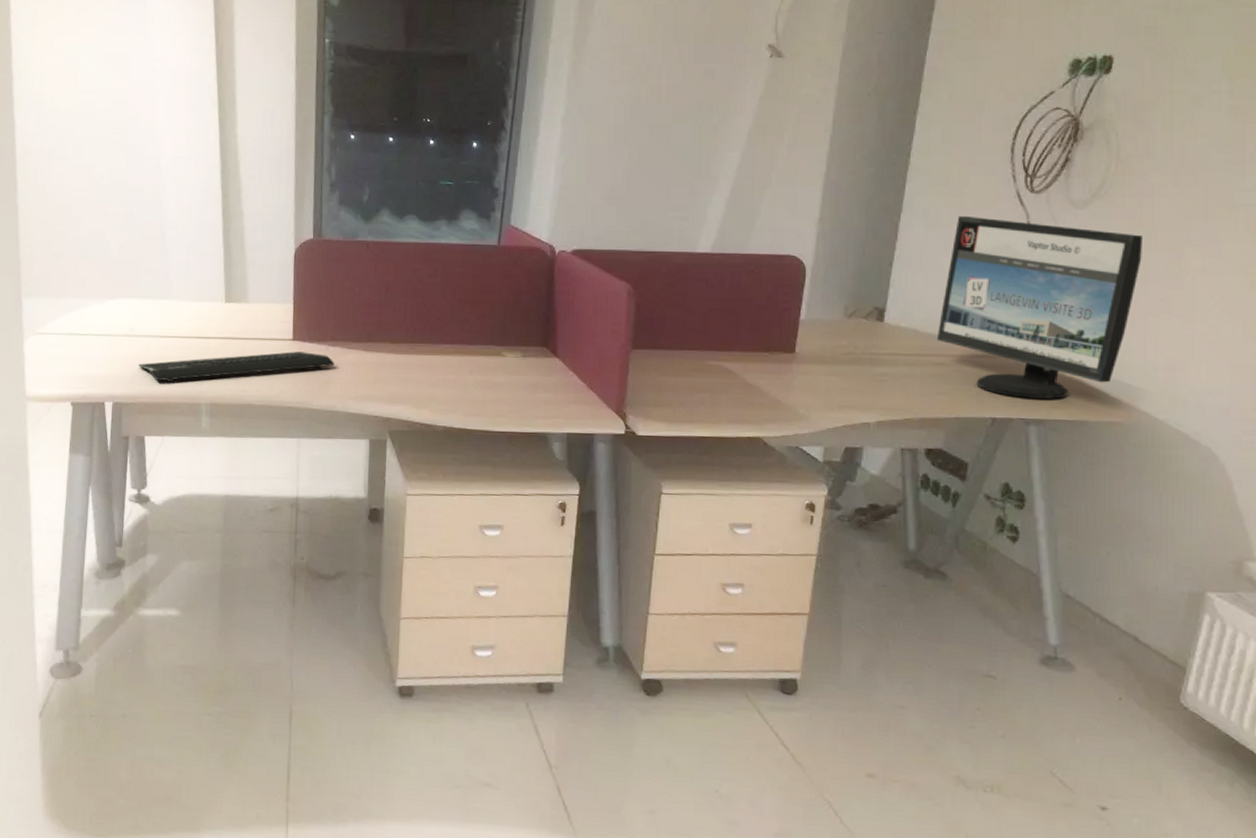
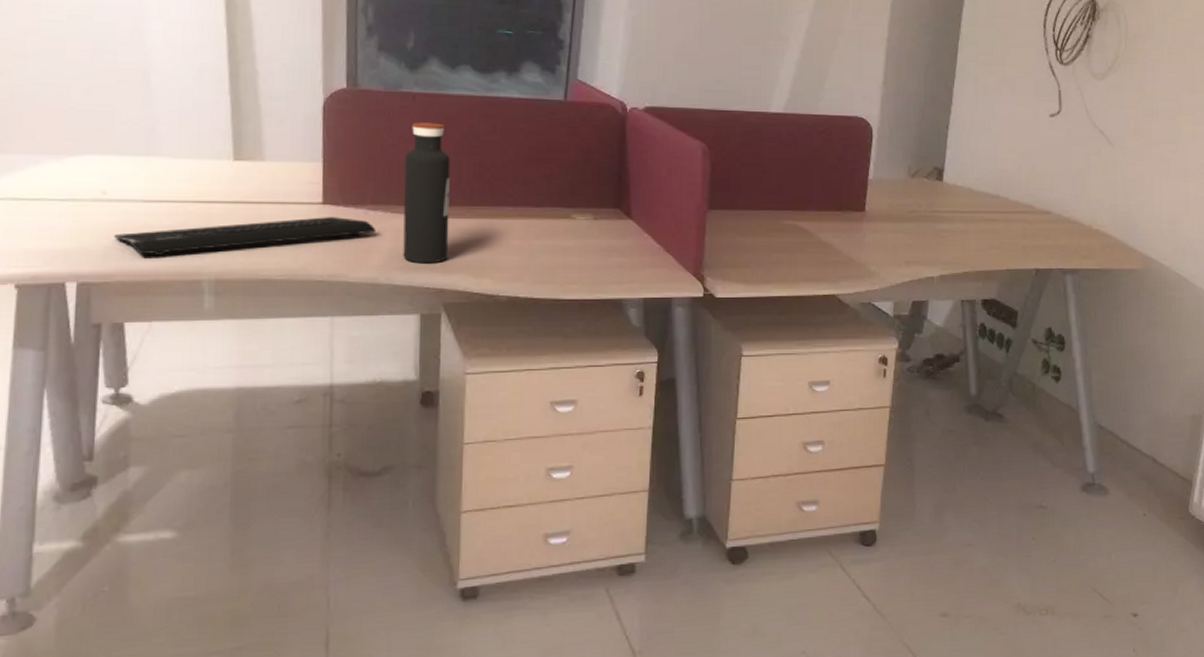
water bottle: none [356,268,397,395] -> present [403,122,450,264]
computer monitor: present [936,215,1142,399] -> none [988,83,1147,250]

